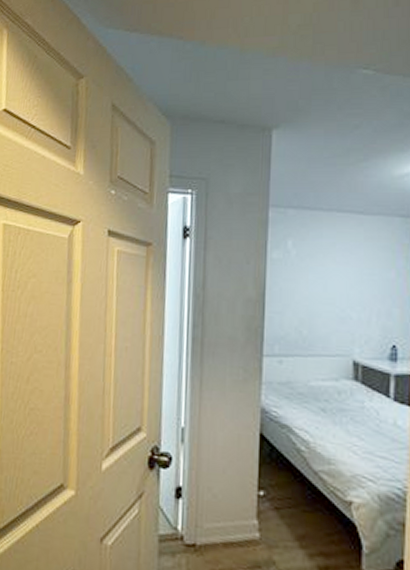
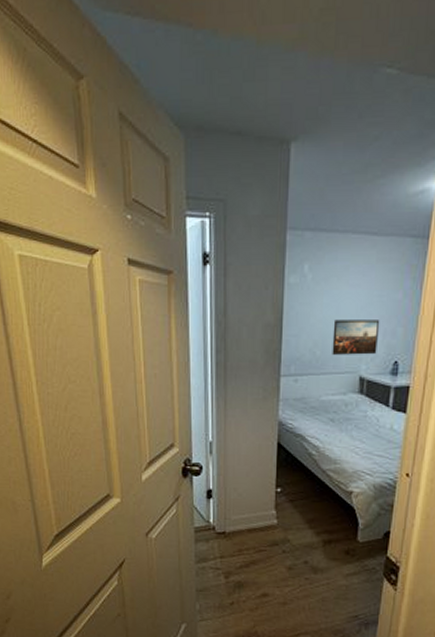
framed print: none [320,297,373,337] -> present [332,319,380,355]

